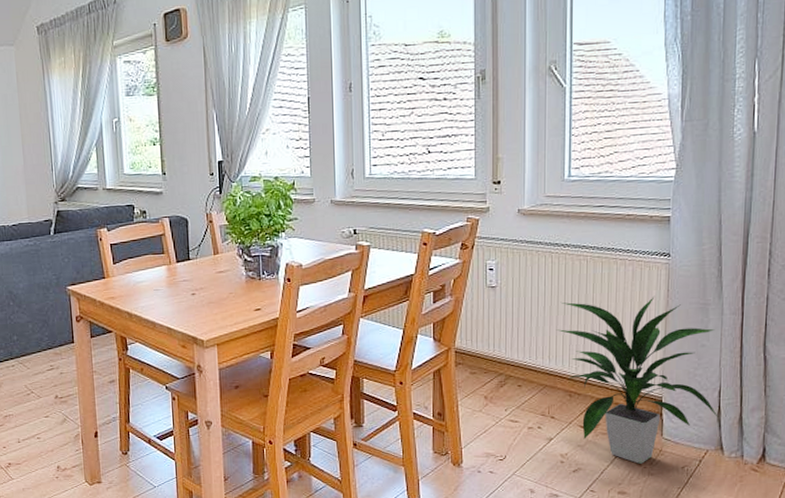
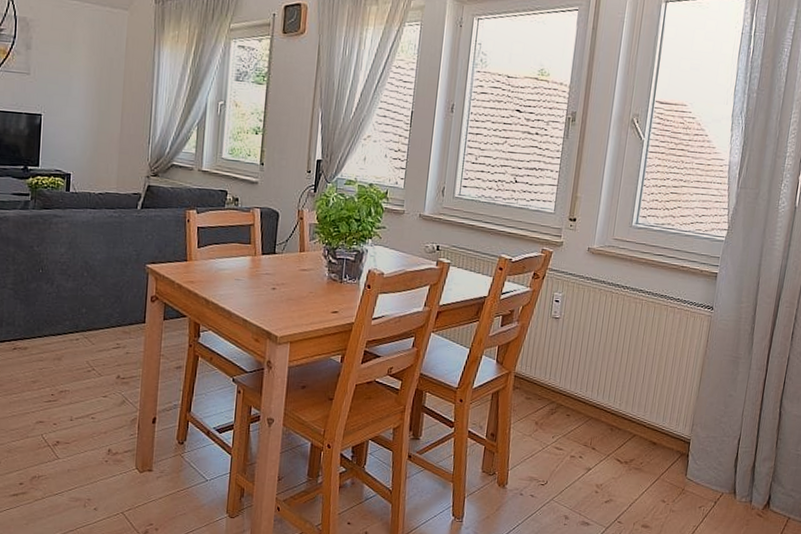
indoor plant: present [556,295,718,464] -> none [607,340,743,500]

